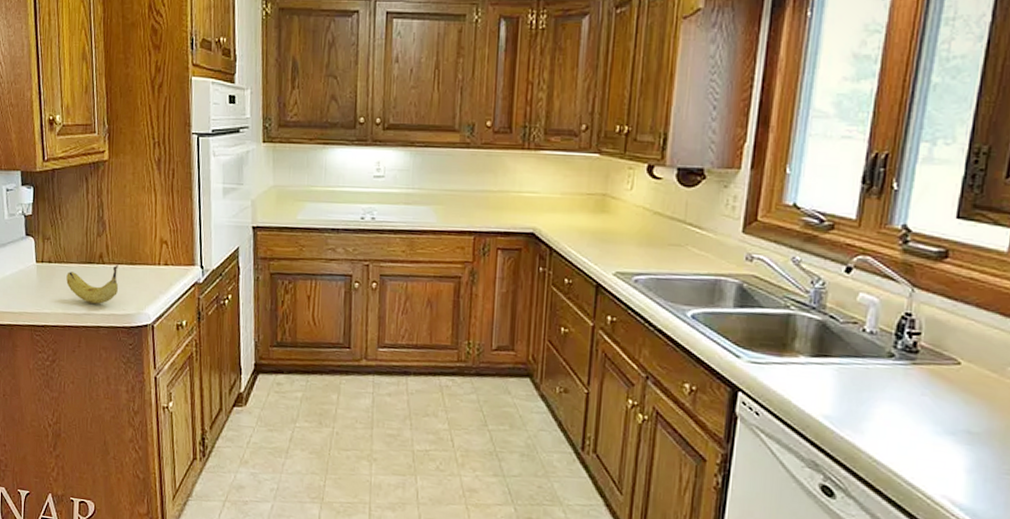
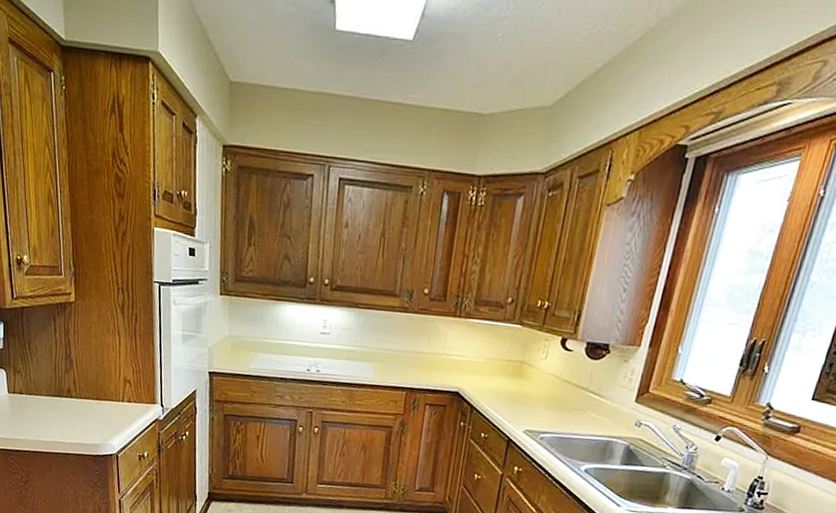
fruit: present [66,264,119,304] -> none [37,399,85,434]

